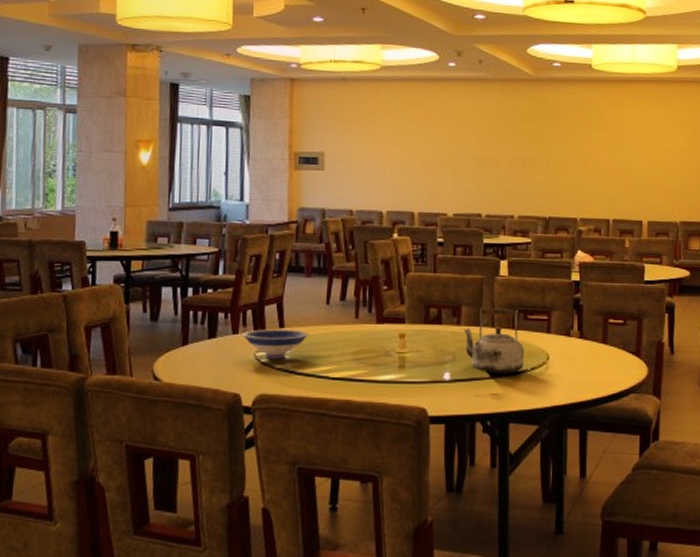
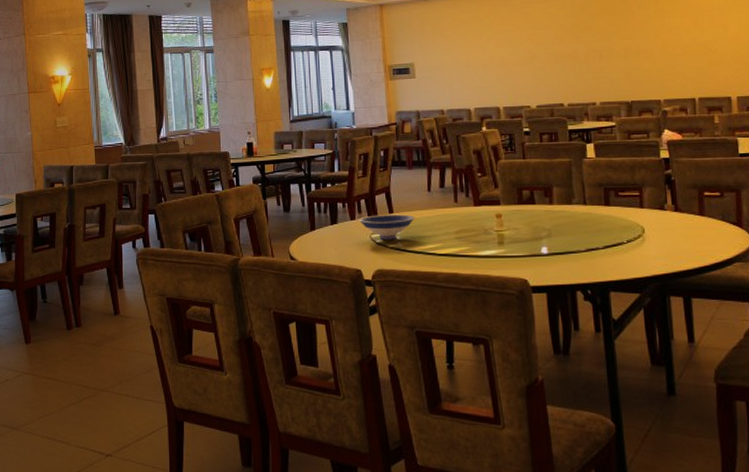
kettle: present [462,307,524,374] -> none [555,187,619,247]

